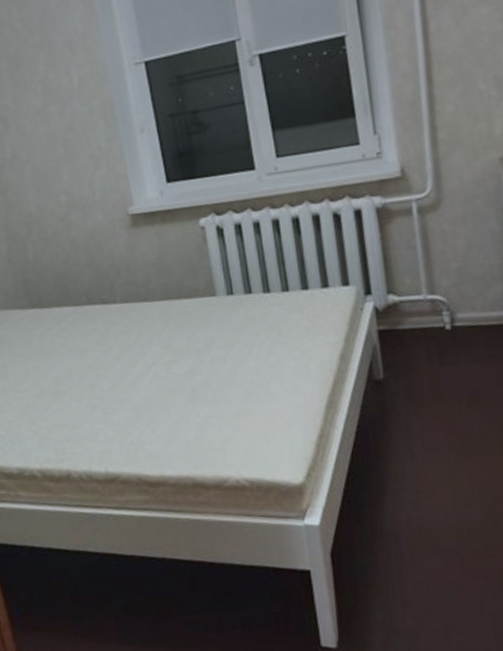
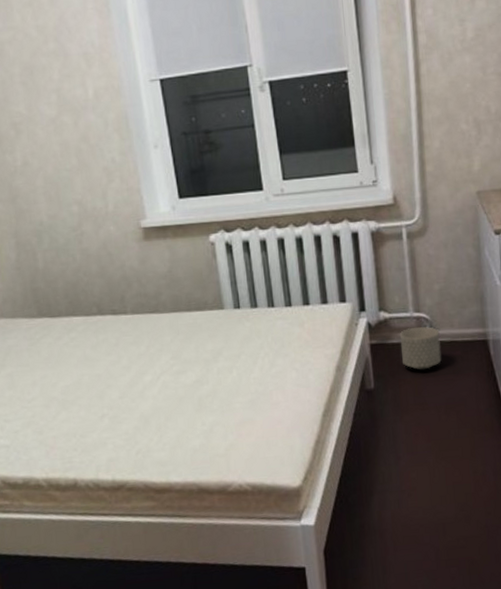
planter: none [411,310,462,359] -> present [399,326,442,370]

